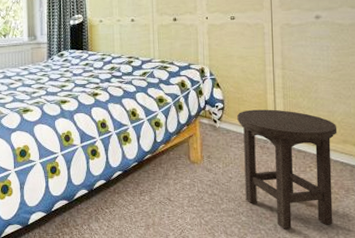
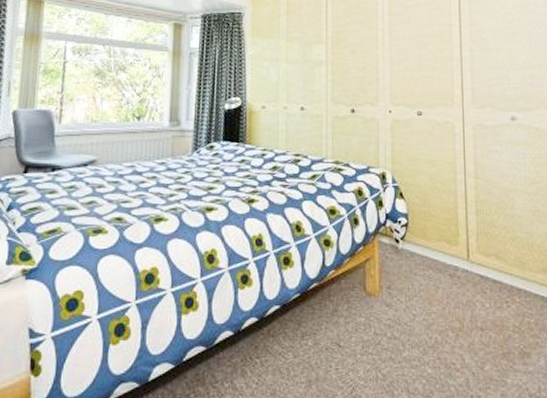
stool: present [237,109,337,229] -> none [423,227,537,385]

